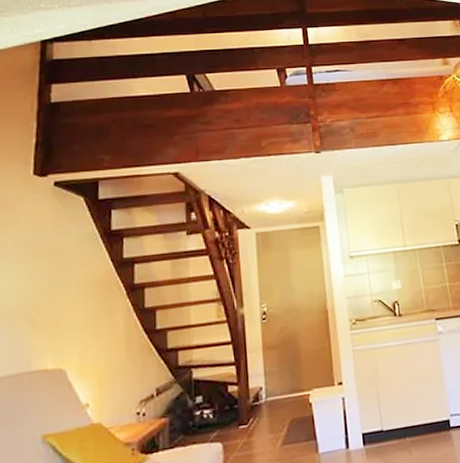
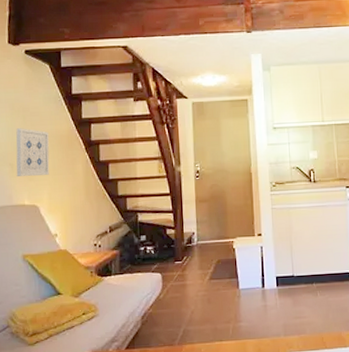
wall art: none [37,274,82,334] -> present [16,128,50,176]

